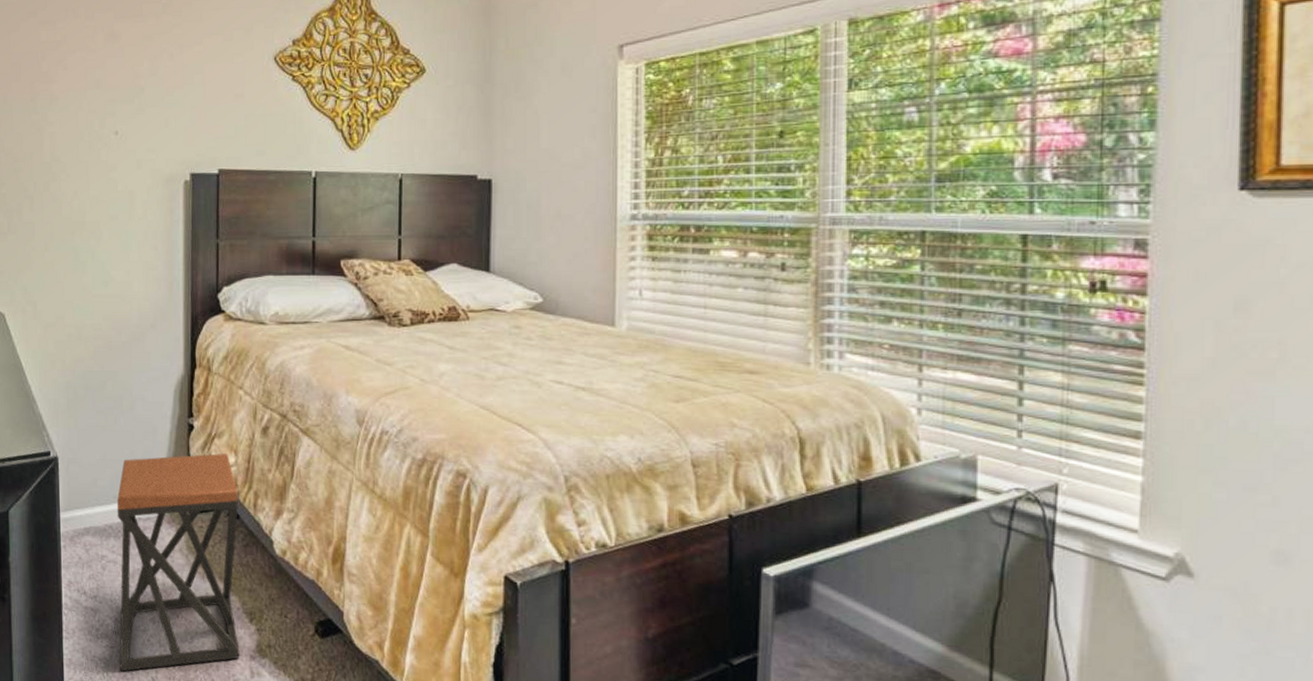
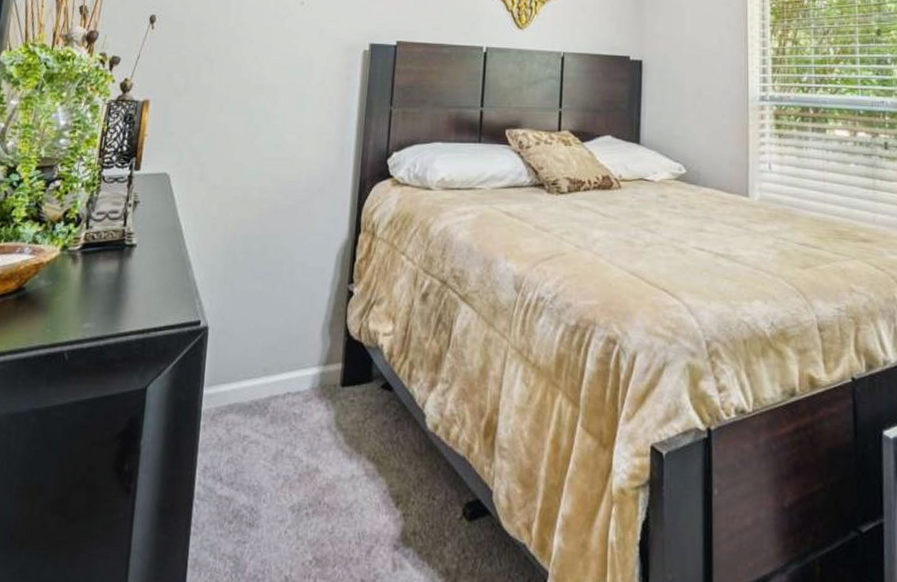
stool: present [116,453,240,672] -> none [250,321,393,571]

